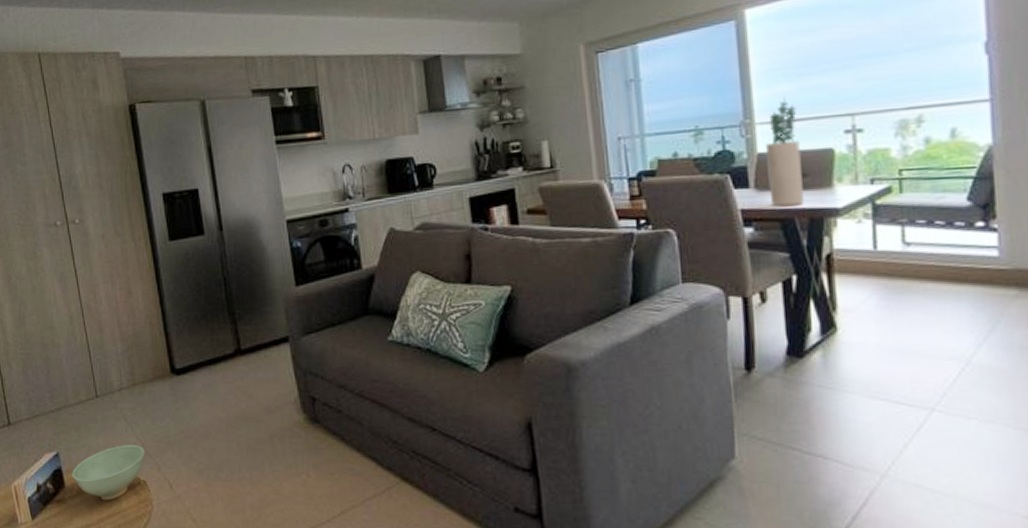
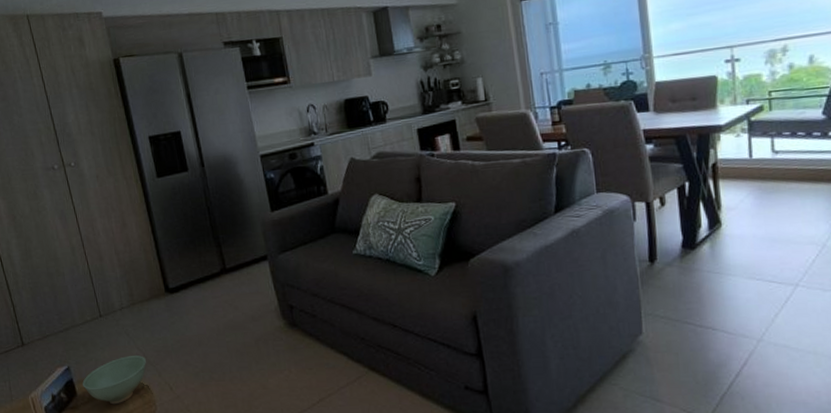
vase: present [766,97,804,207] -> none [662,34,693,126]

